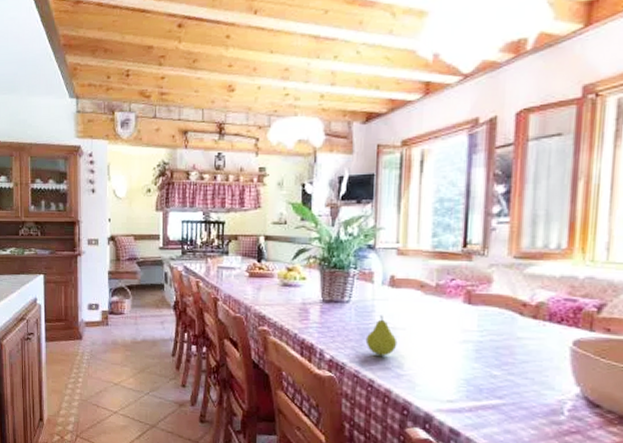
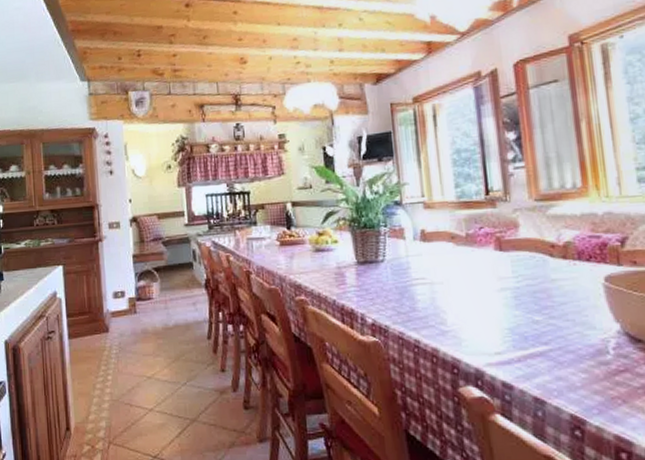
fruit: present [365,315,398,356] -> none [405,271,437,314]

